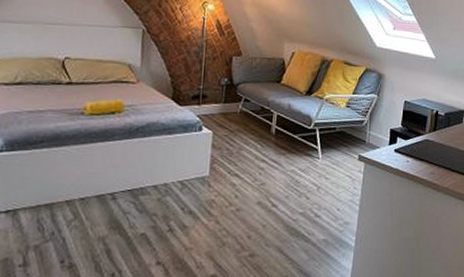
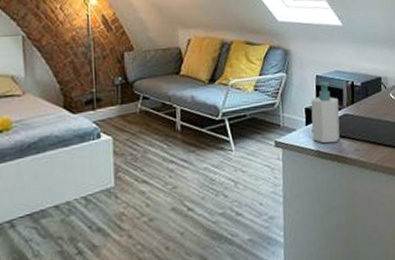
soap bottle: none [393,107,422,164] -> present [310,81,340,144]

